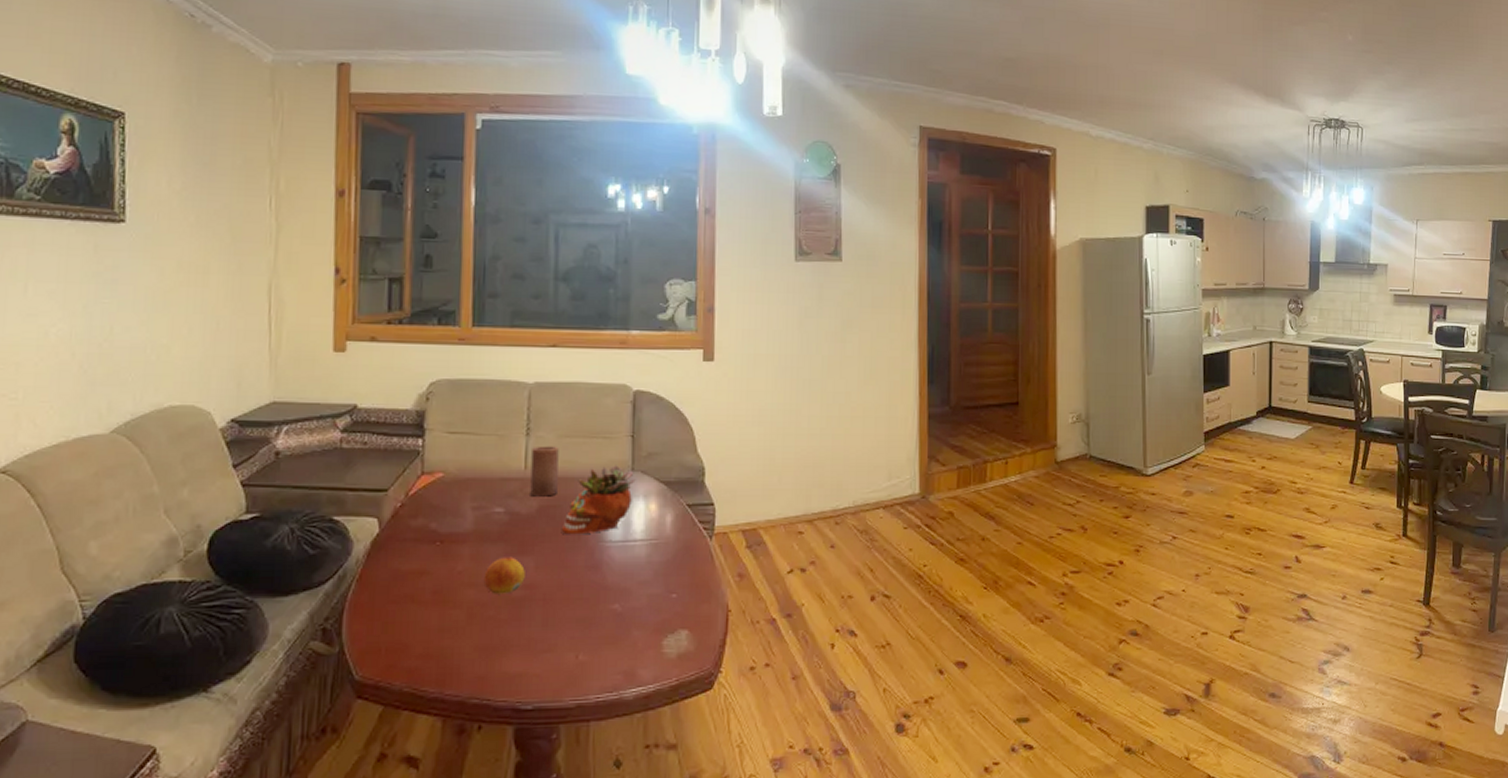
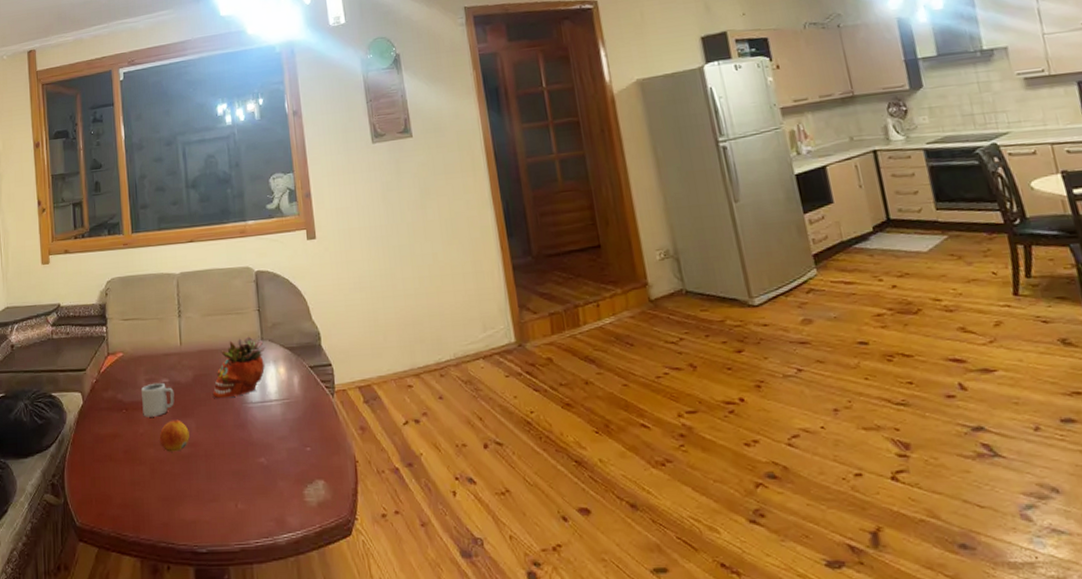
cup: none [464,511,510,552] -> present [140,382,175,417]
candle: present [530,446,559,497] -> none [184,324,206,368]

